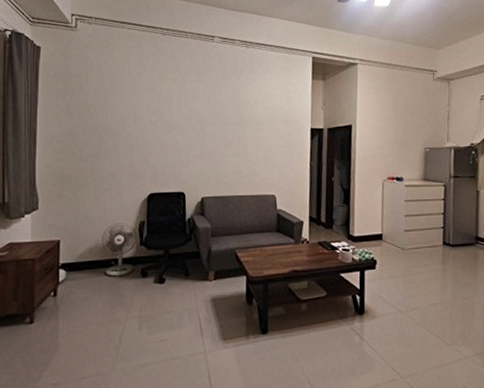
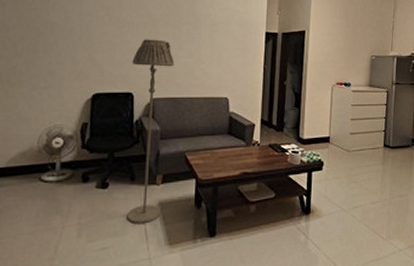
floor lamp: none [183,140,222,319] -> present [127,39,174,224]

